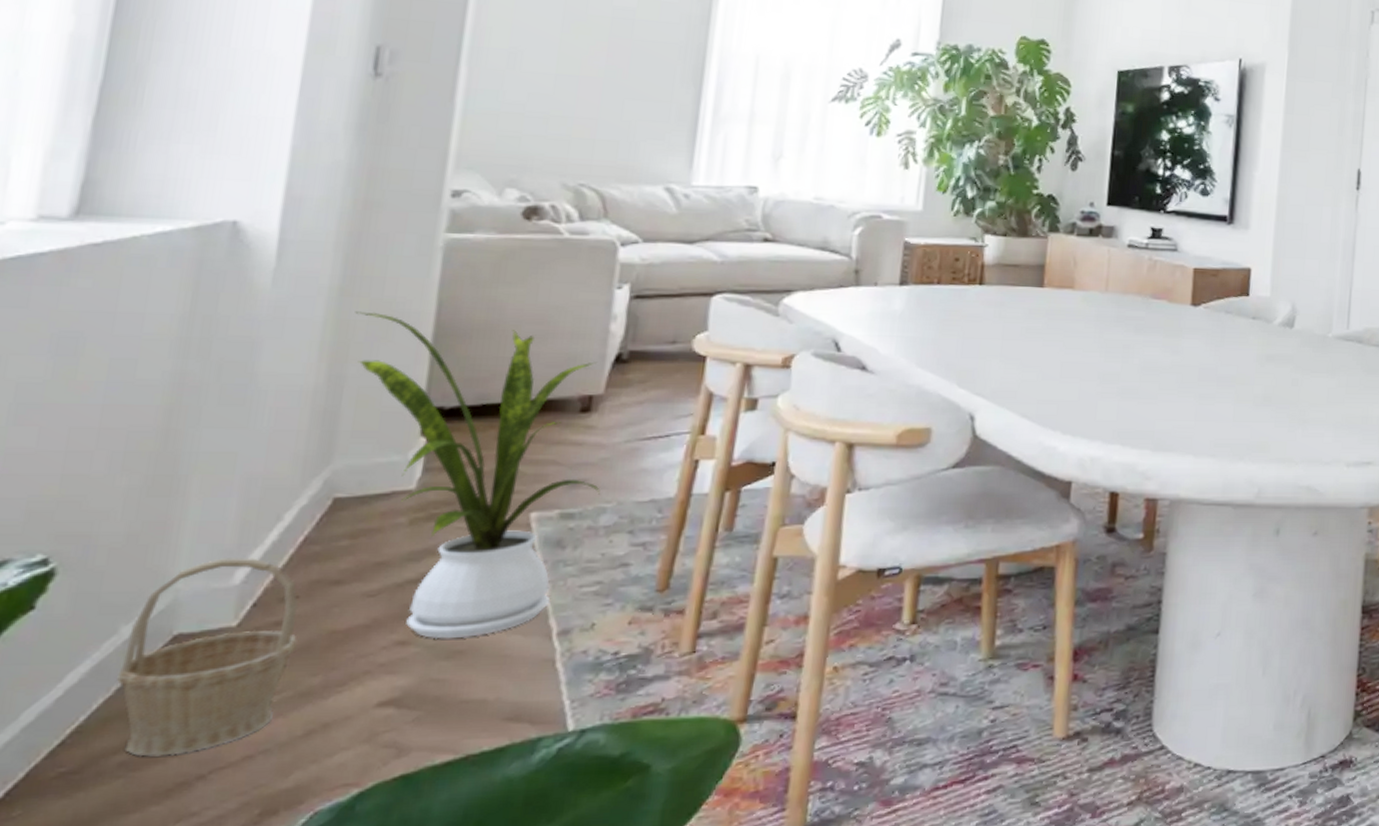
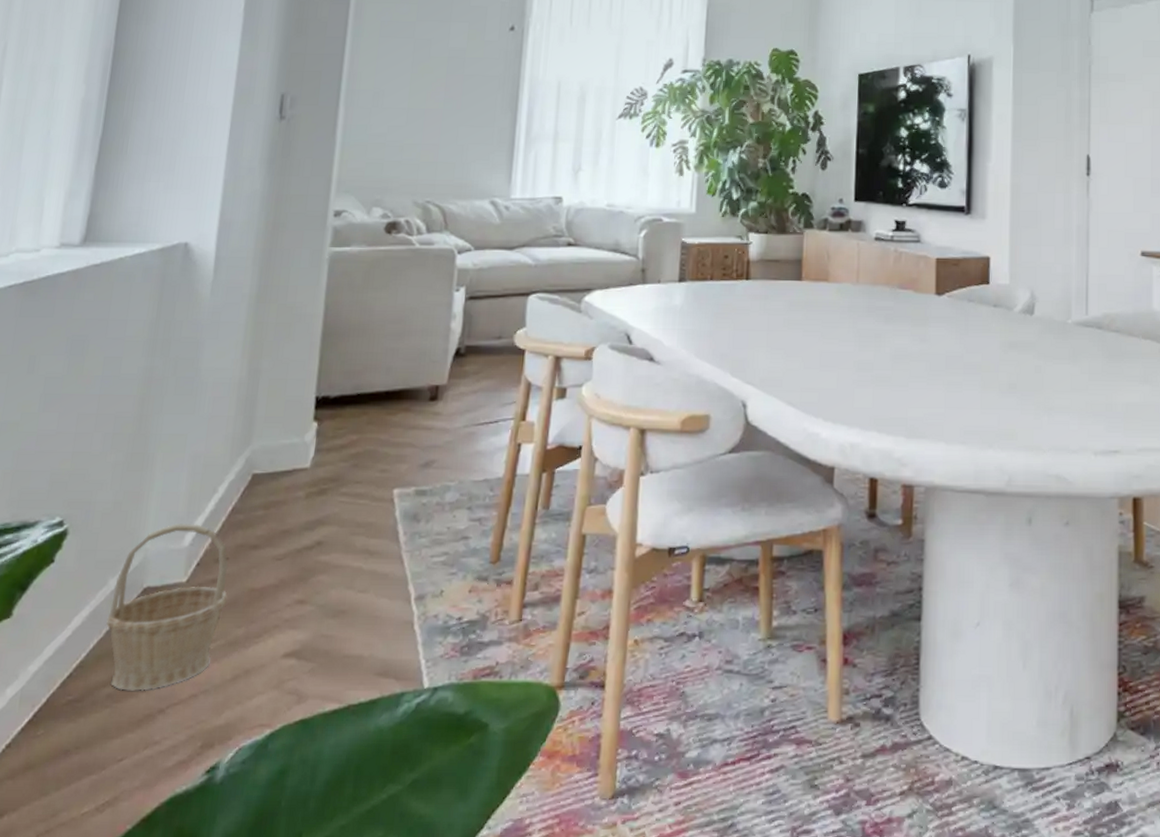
house plant: present [355,311,600,639] -> none [267,315,446,600]

